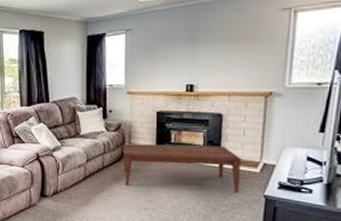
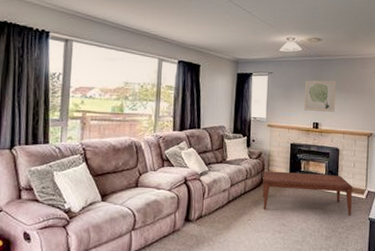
wall art: none [174,29,219,71] -> present [304,80,336,112]

